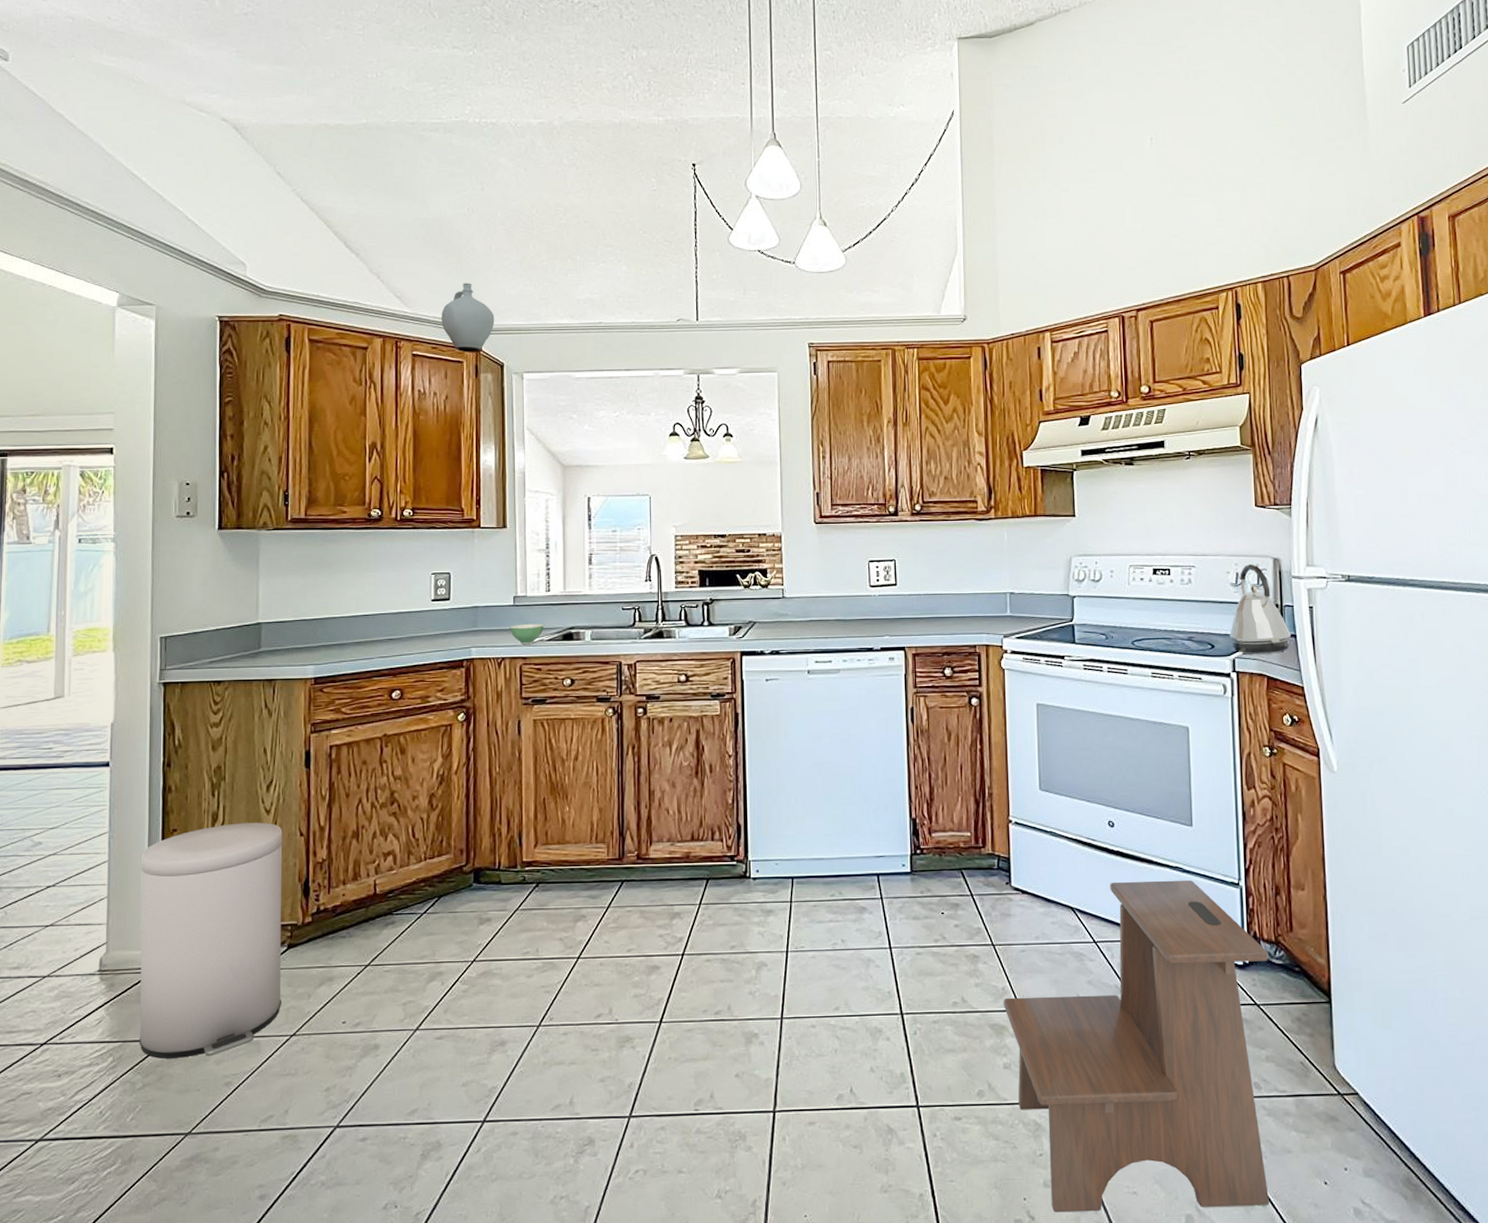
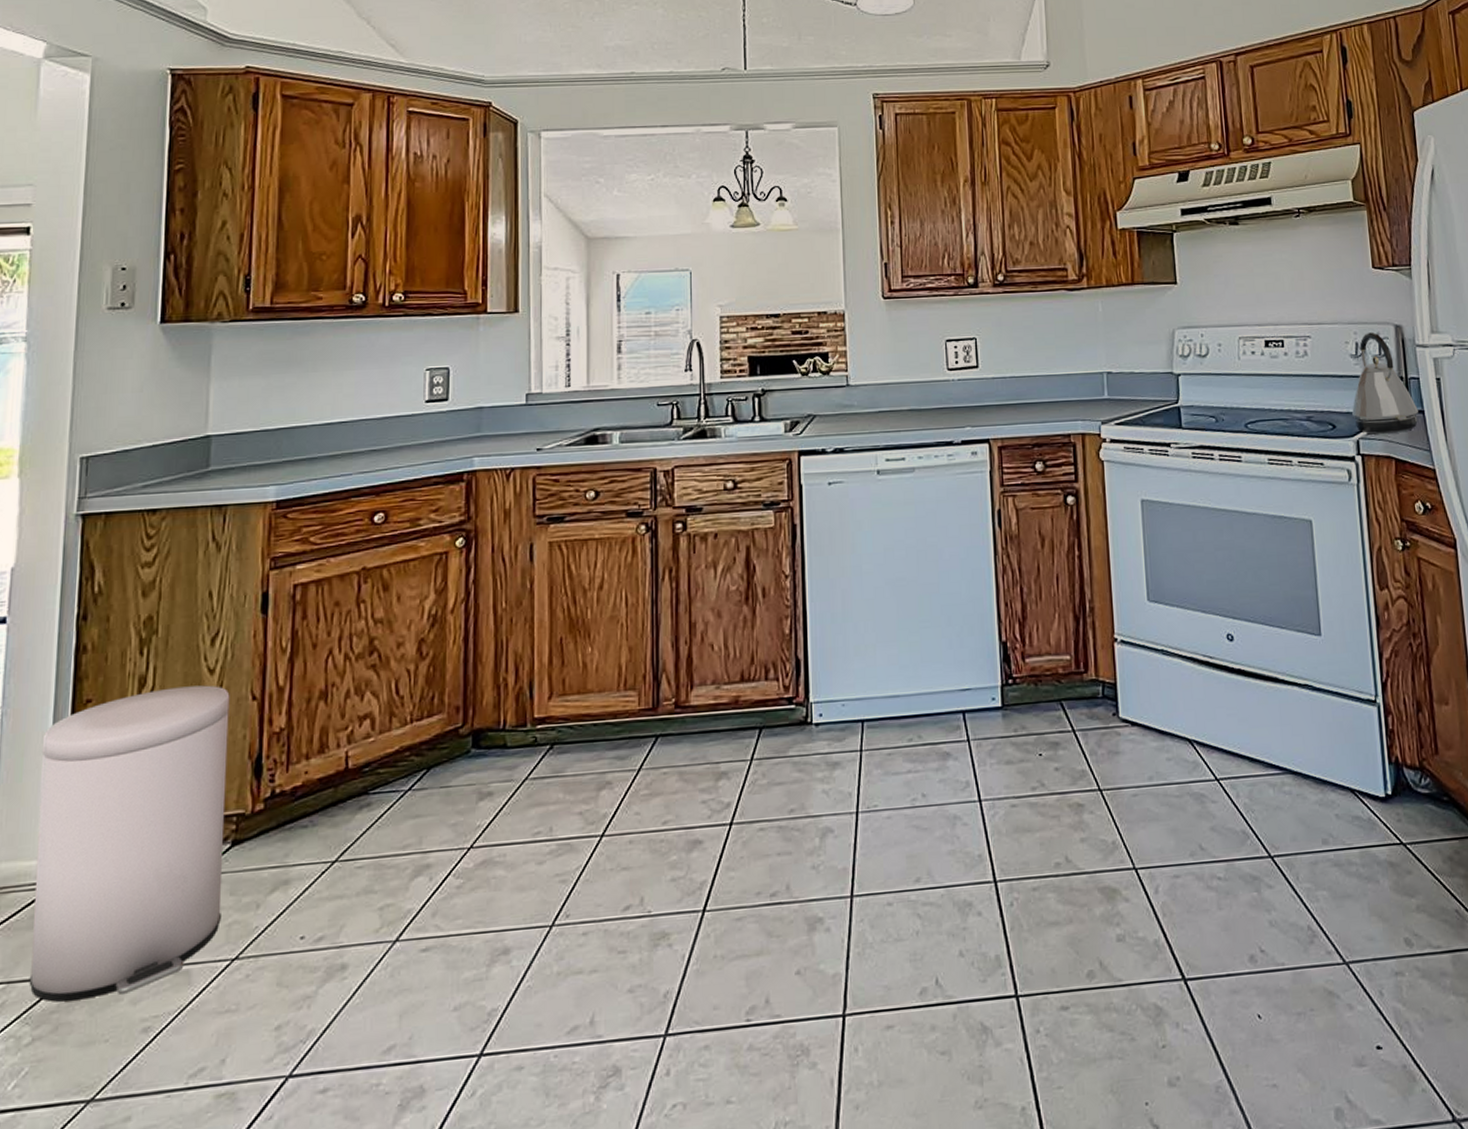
ceramic jug: present [441,283,495,352] -> none [443,28,508,108]
bowl: present [509,623,545,645] -> none [520,425,564,452]
step stool: present [1003,880,1269,1213] -> none [1113,699,1429,1118]

